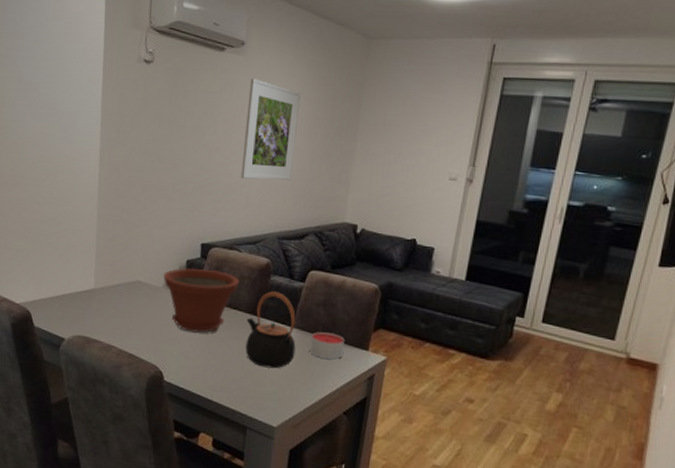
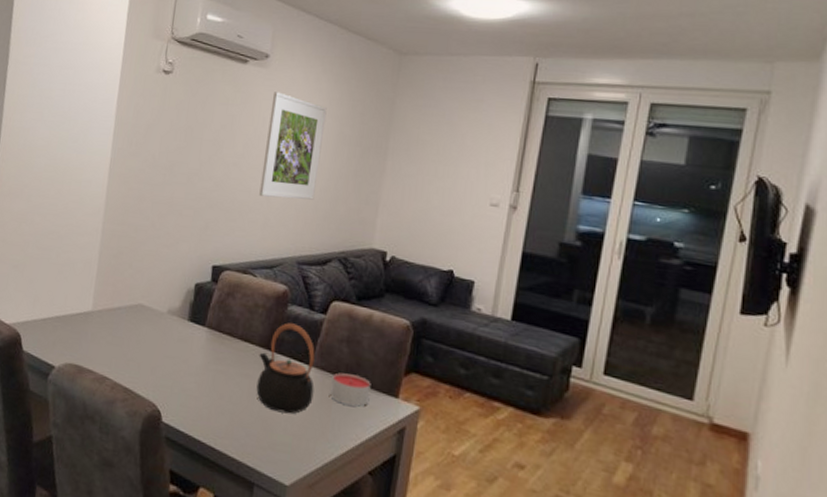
plant pot: present [163,267,239,333] -> none [168,292,253,368]

